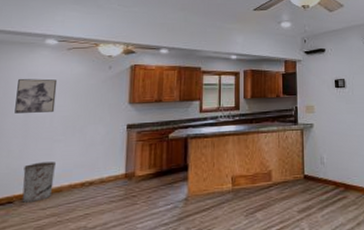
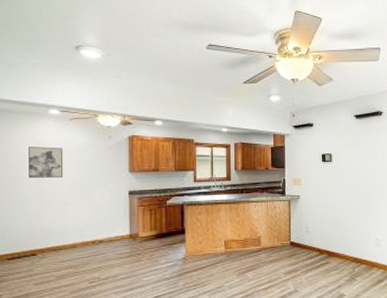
trash can: present [22,162,57,203] -> none [42,222,70,255]

